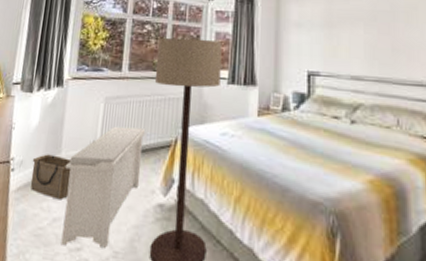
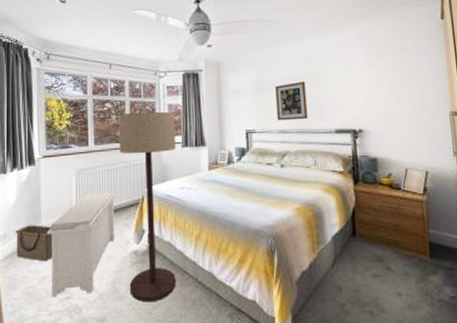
wall art: none [348,16,390,66] -> present [275,80,308,121]

